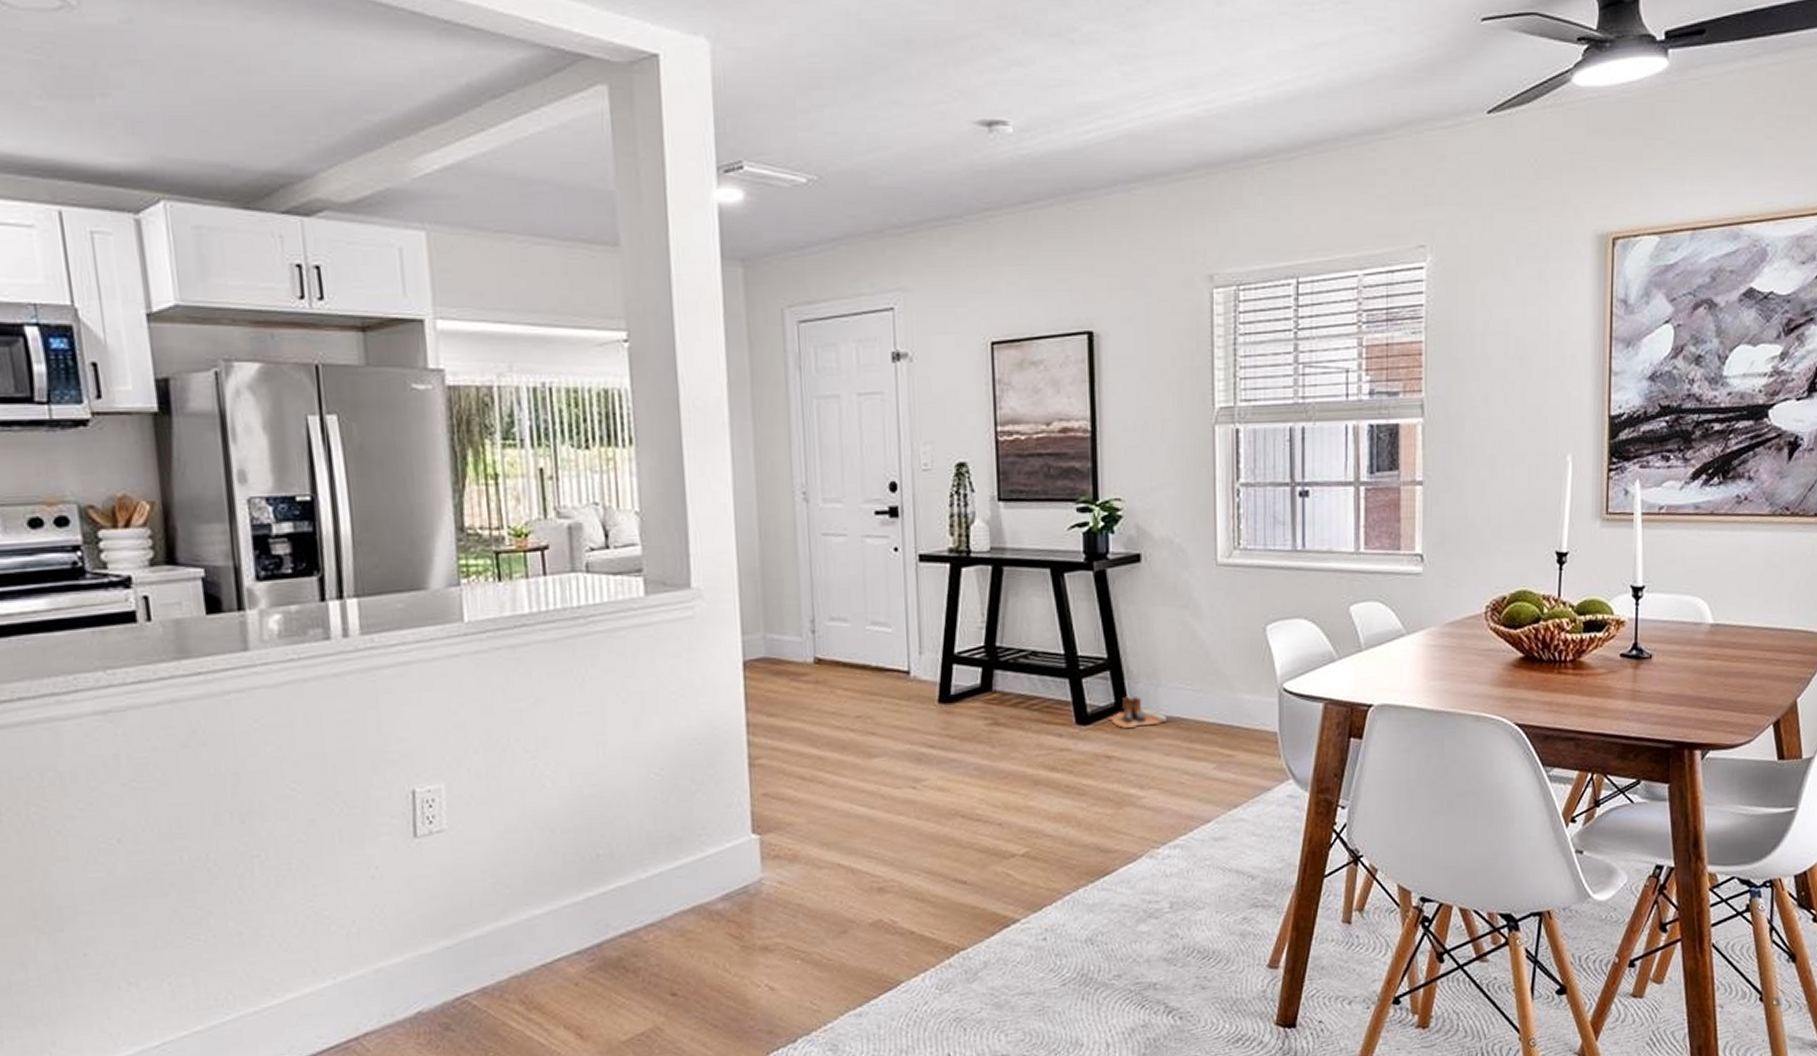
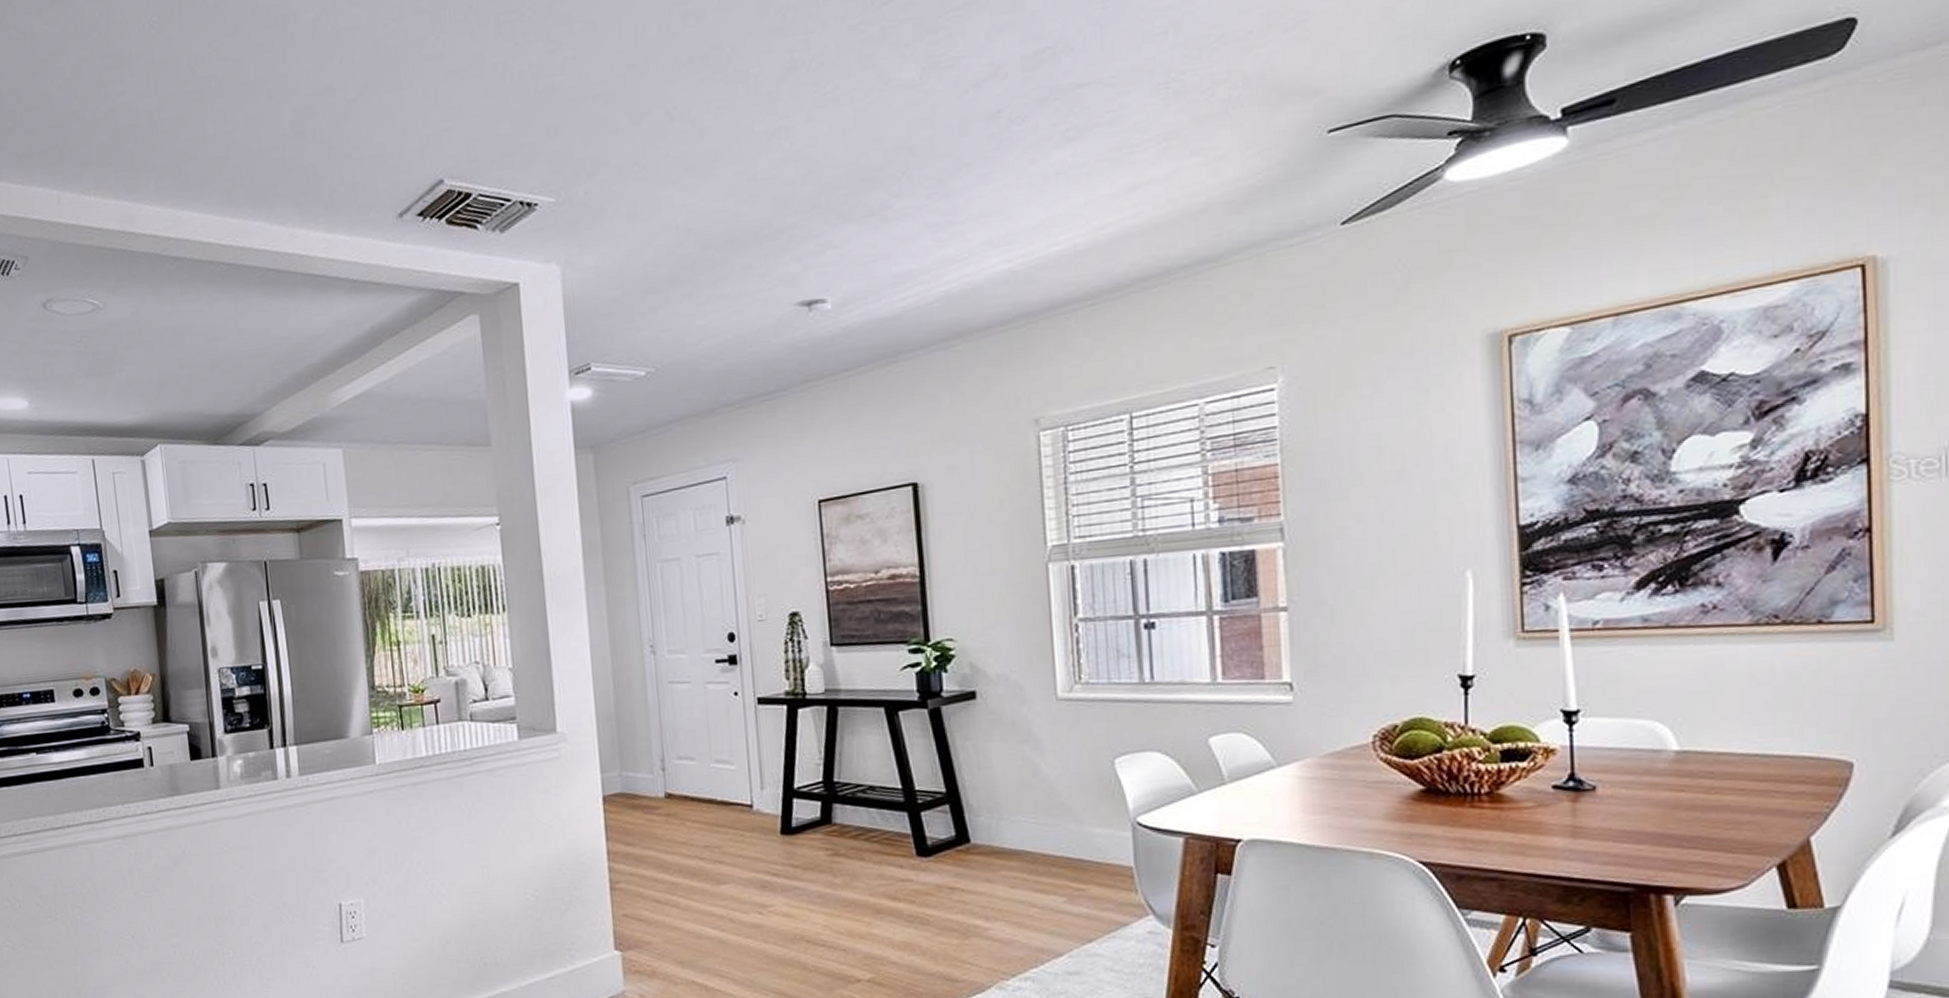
boots: present [1108,696,1168,728] -> none [949,829,1012,860]

